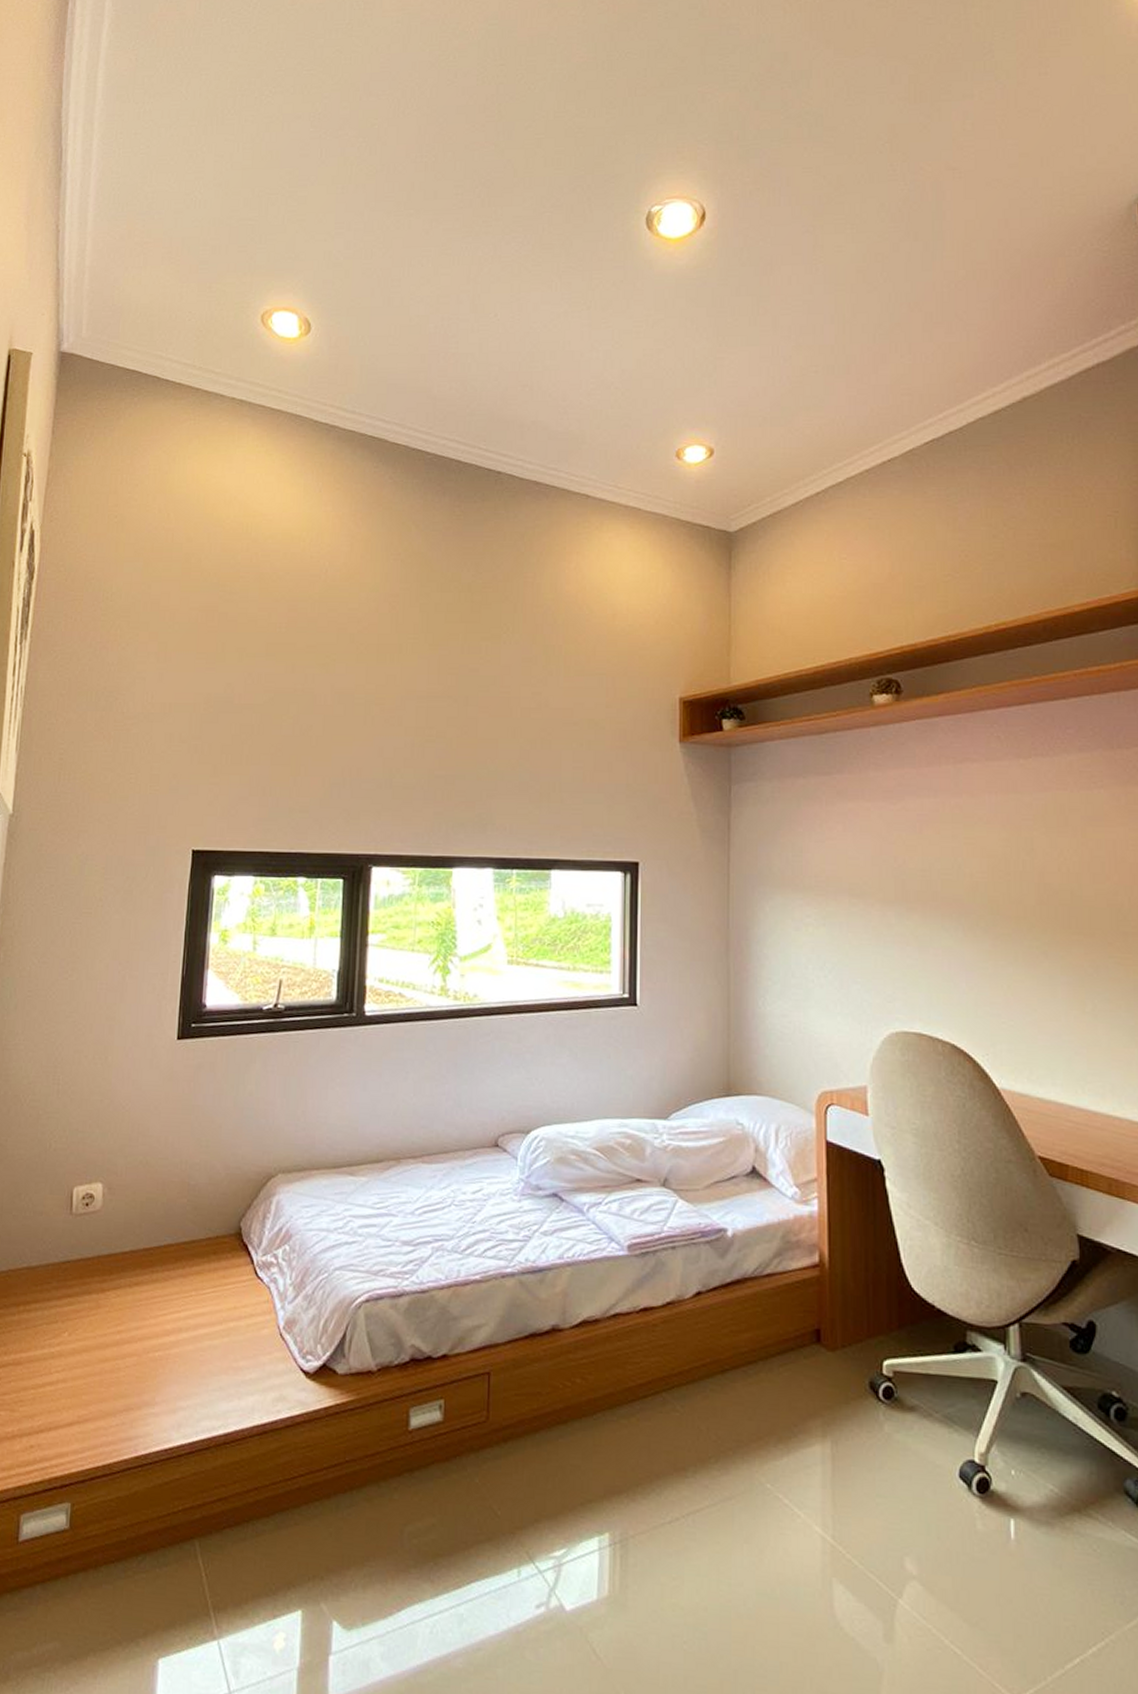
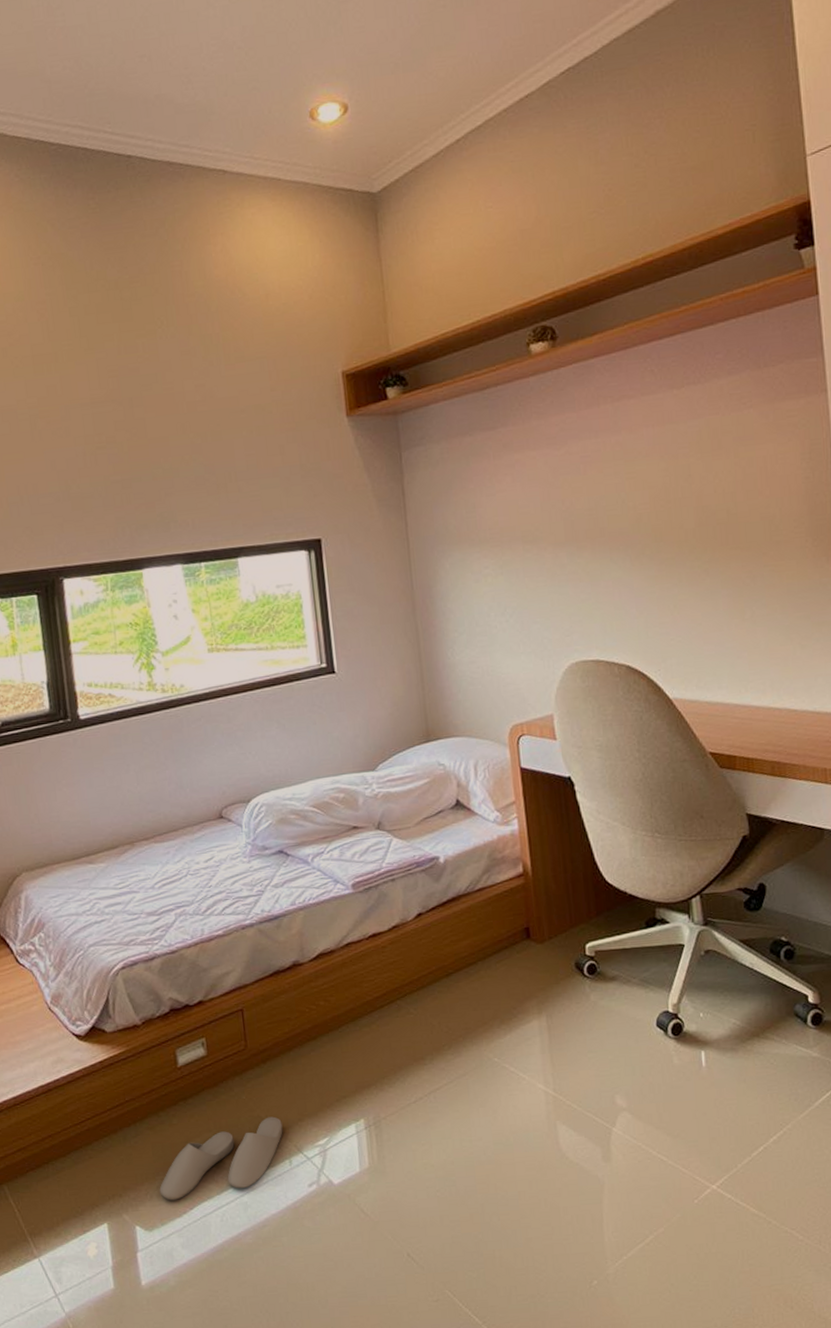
slippers: none [366,1510,516,1597] -> present [159,1116,283,1201]

